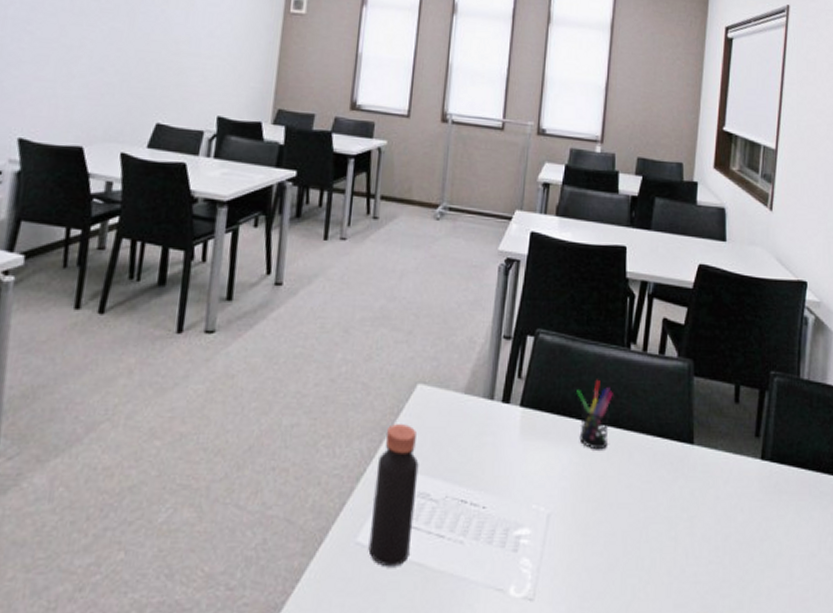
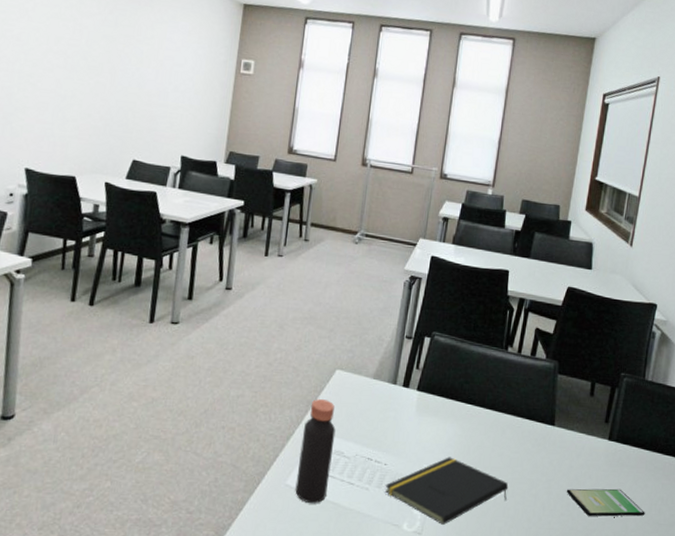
notepad: none [484,493,641,585] -> present [385,457,509,525]
pen holder: present [577,381,613,450] -> none [462,374,492,427]
smartphone: none [713,523,813,562] -> present [566,488,645,517]

